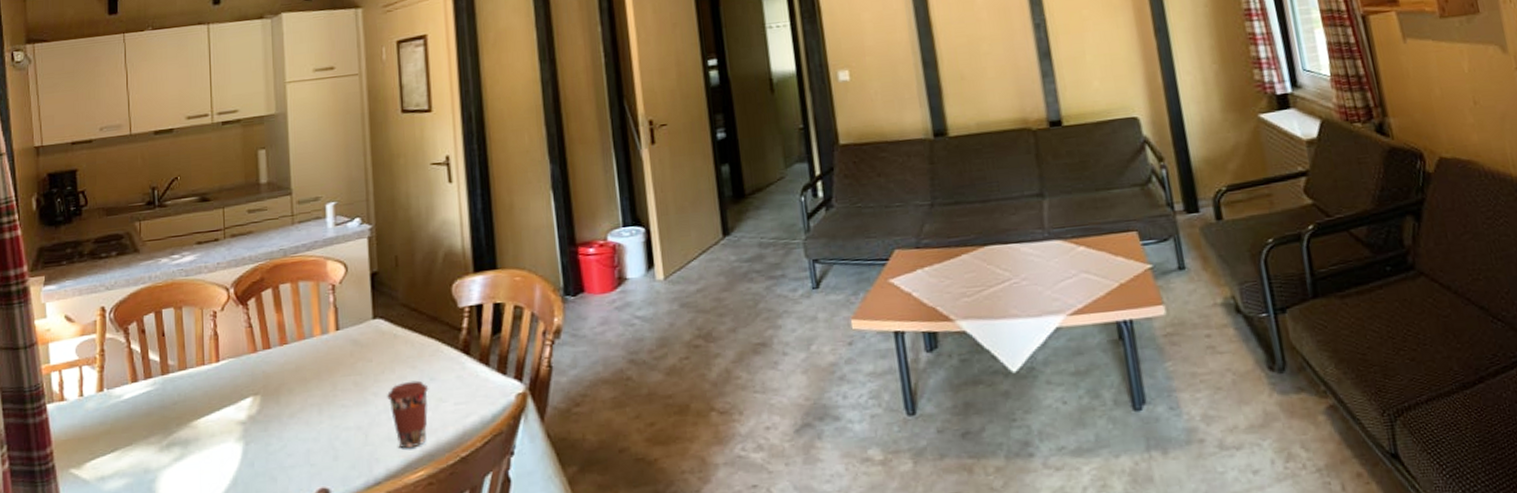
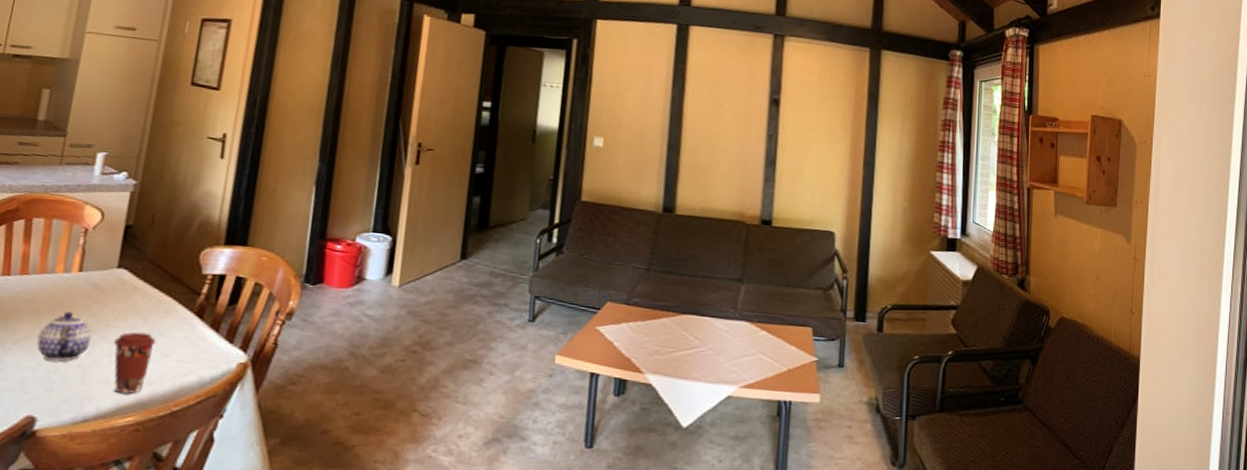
teapot: none [312,373,365,429] -> present [37,311,92,362]

